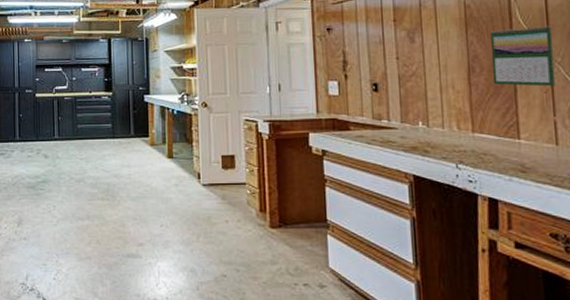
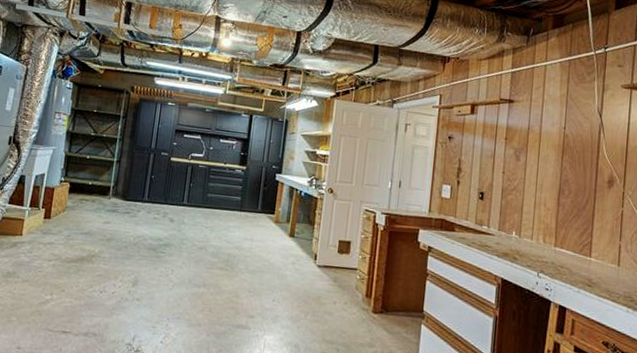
calendar: present [490,25,556,87] -> none [577,160,629,215]

